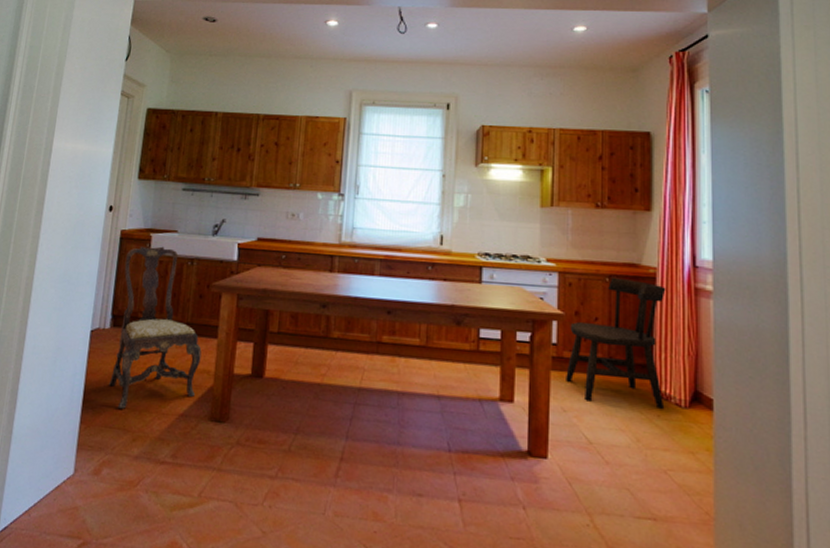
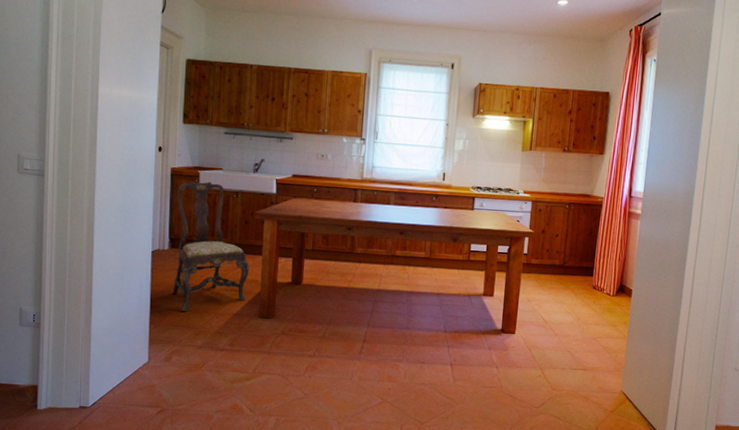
dining chair: present [566,277,666,409] -> none [532,204,609,297]

